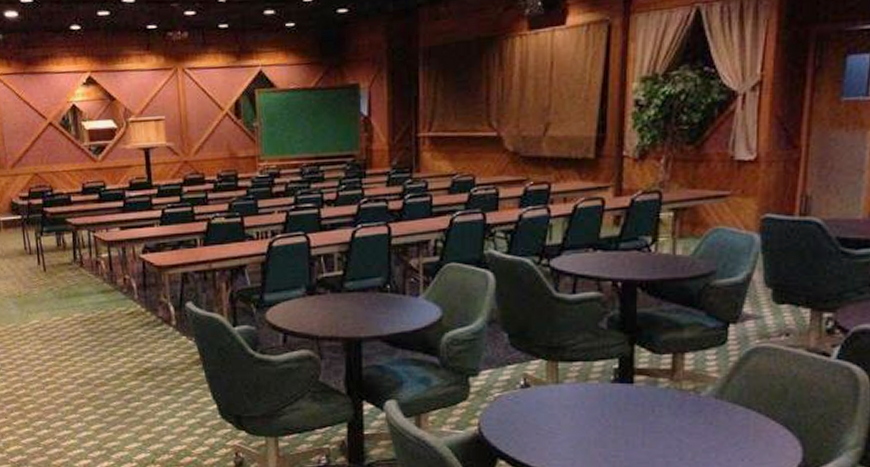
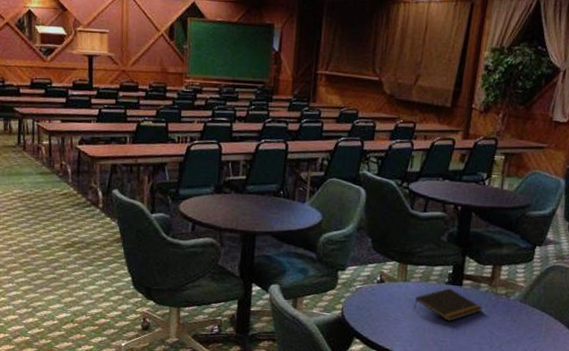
notepad: none [572,388,664,429] -> present [413,288,483,321]

